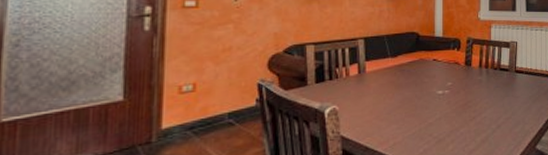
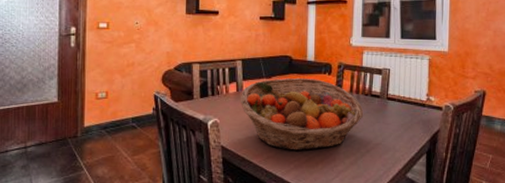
fruit basket: none [363,54,493,134] -> present [241,77,364,151]

